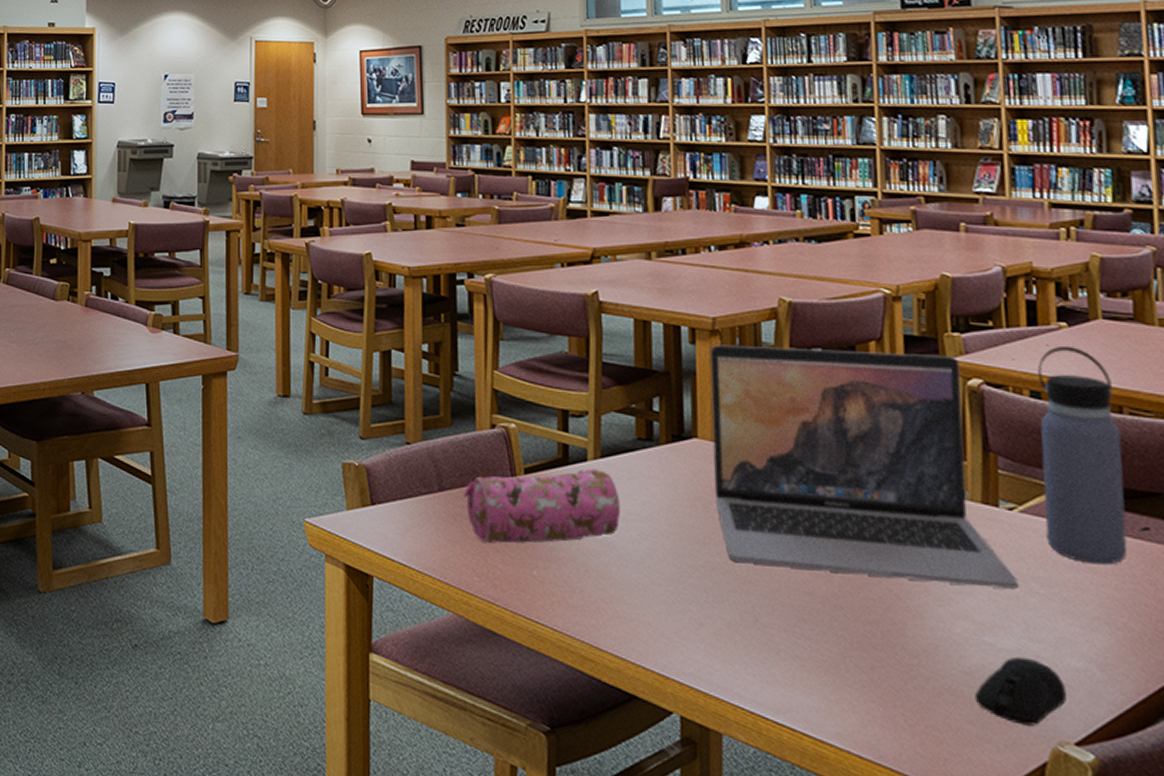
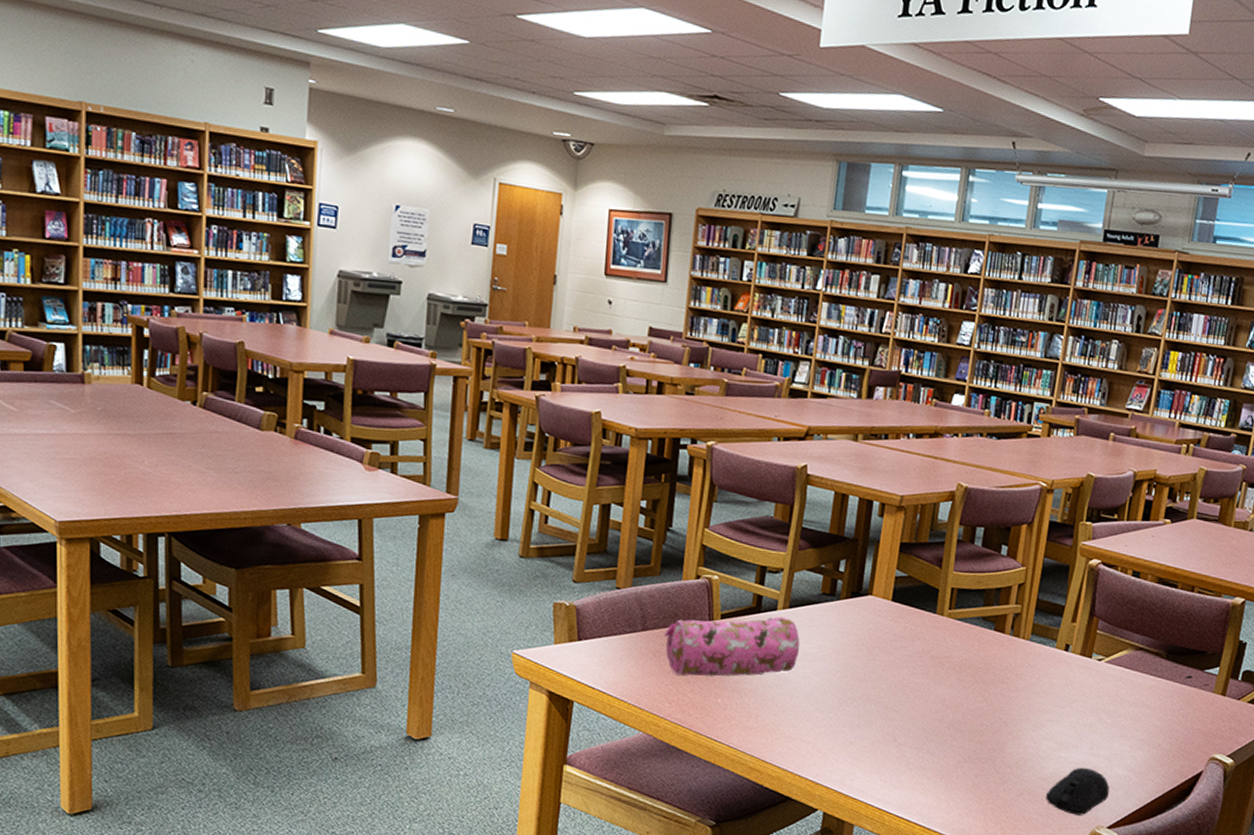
laptop: present [710,344,1020,589] -> none [878,518,1094,719]
water bottle: present [1037,345,1128,565] -> none [1120,537,1192,703]

